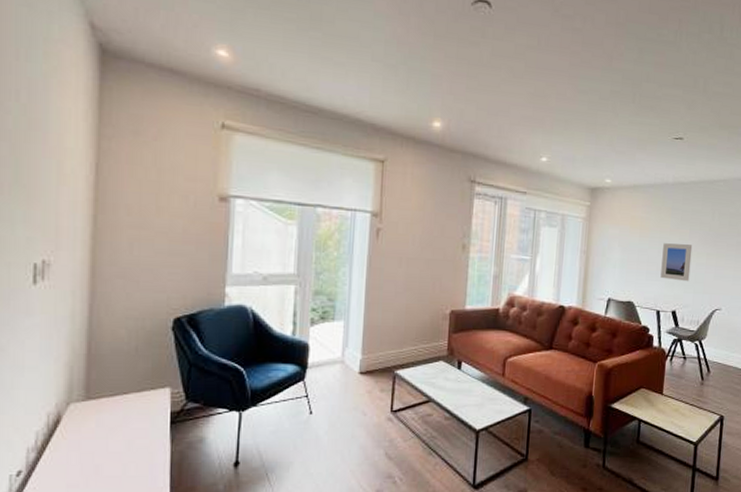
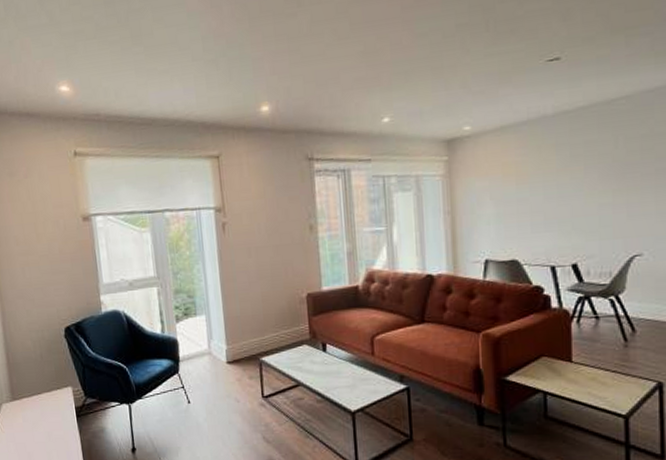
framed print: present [660,243,693,282] -> none [550,183,592,229]

